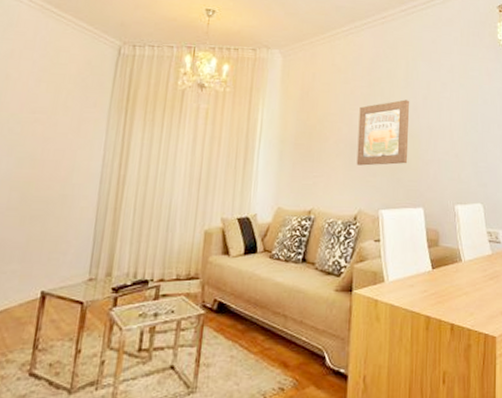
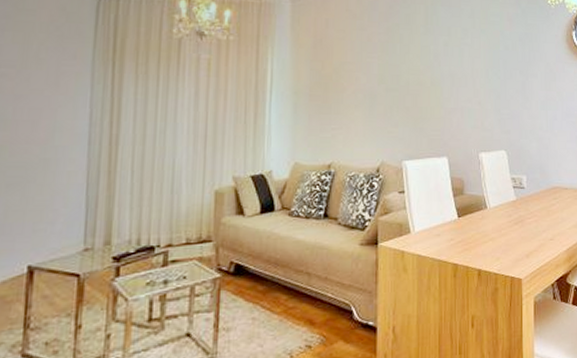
wall art: present [356,99,410,166] -> none [377,46,431,116]

